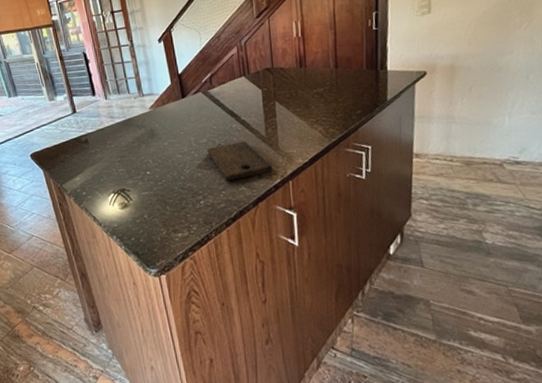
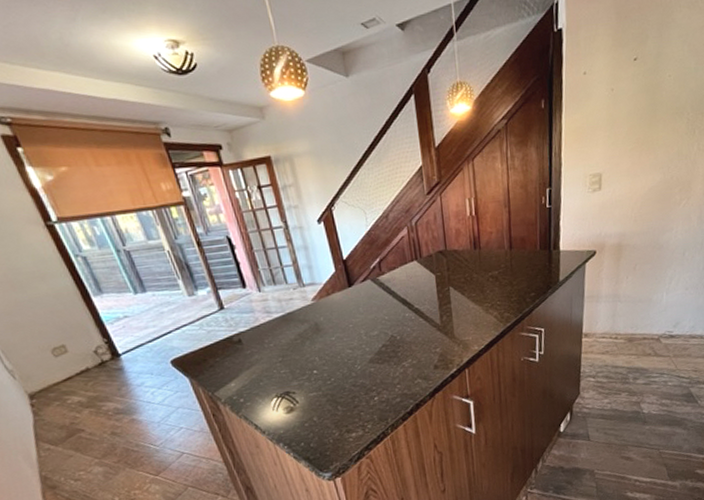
cutting board: present [207,141,272,181] -> none [379,331,448,374]

